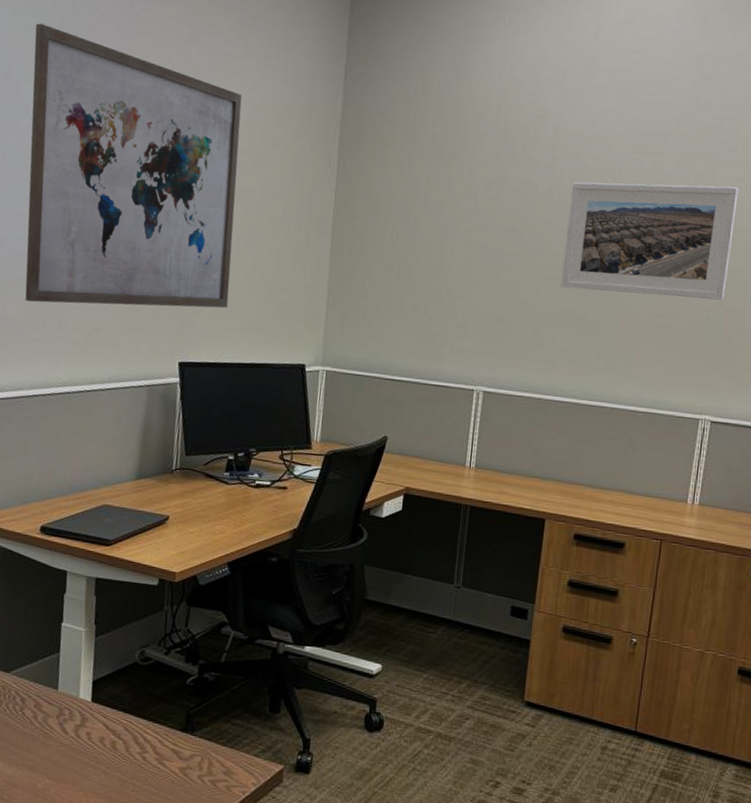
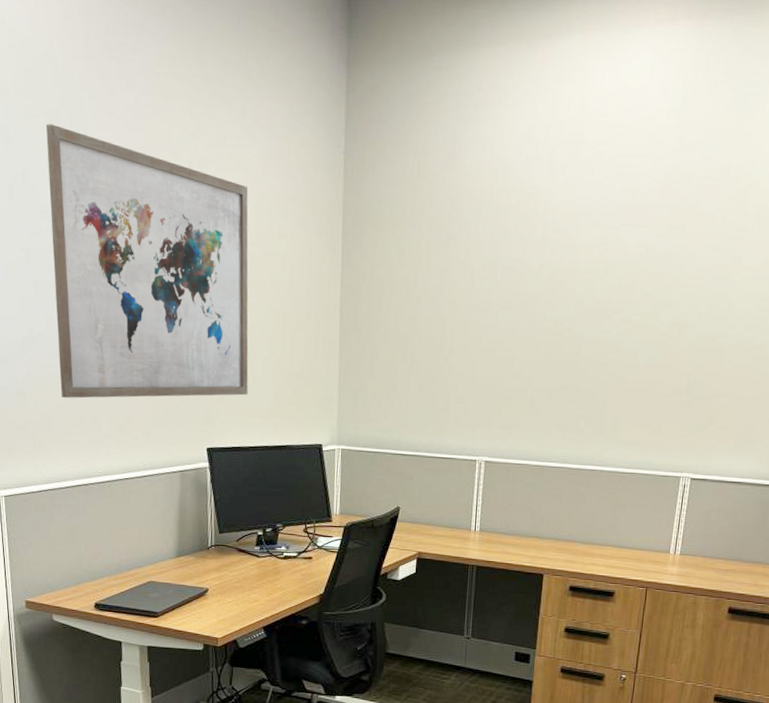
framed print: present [561,182,739,300] -> none [553,255,717,365]

